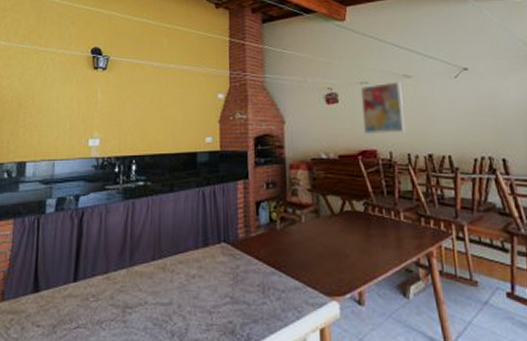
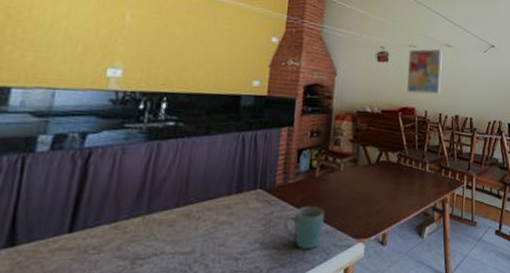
mug: none [250,259,292,307] -> present [283,205,325,250]

